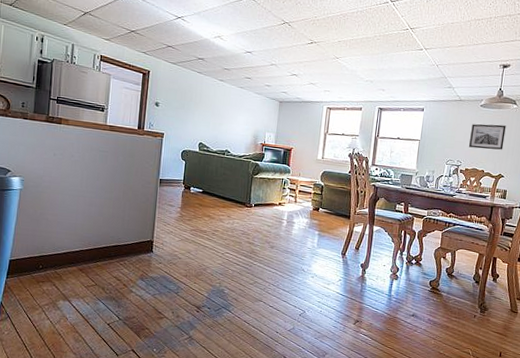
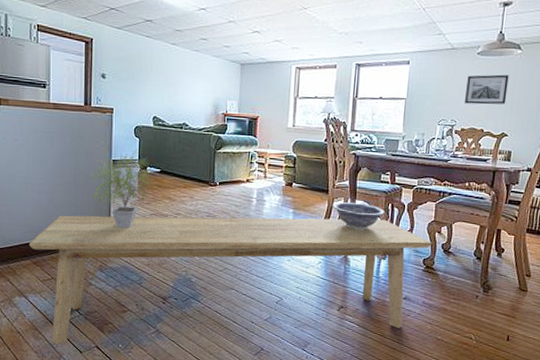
bench: none [77,227,438,347] -> present [29,215,433,345]
potted plant: none [137,170,196,242] -> present [89,148,154,229]
decorative bowl: none [353,227,398,253] -> present [332,202,385,230]

